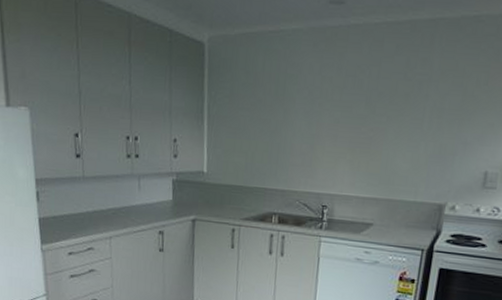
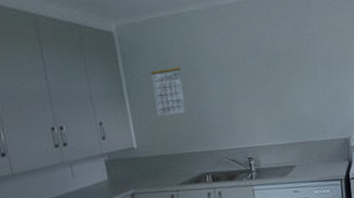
calendar: none [233,91,268,144] -> present [150,66,186,117]

